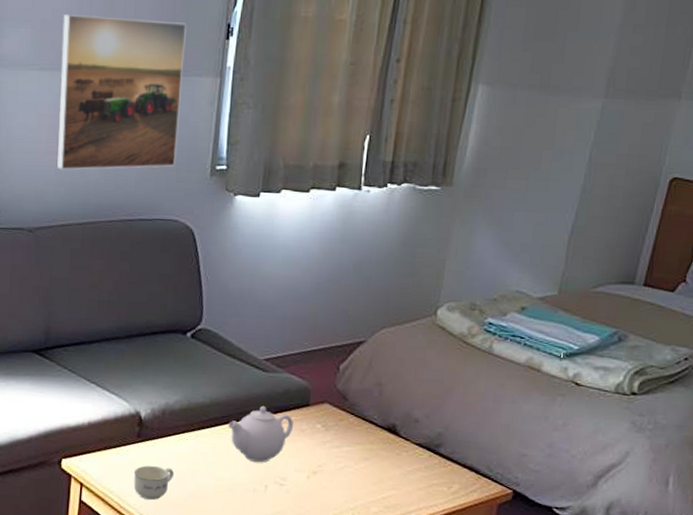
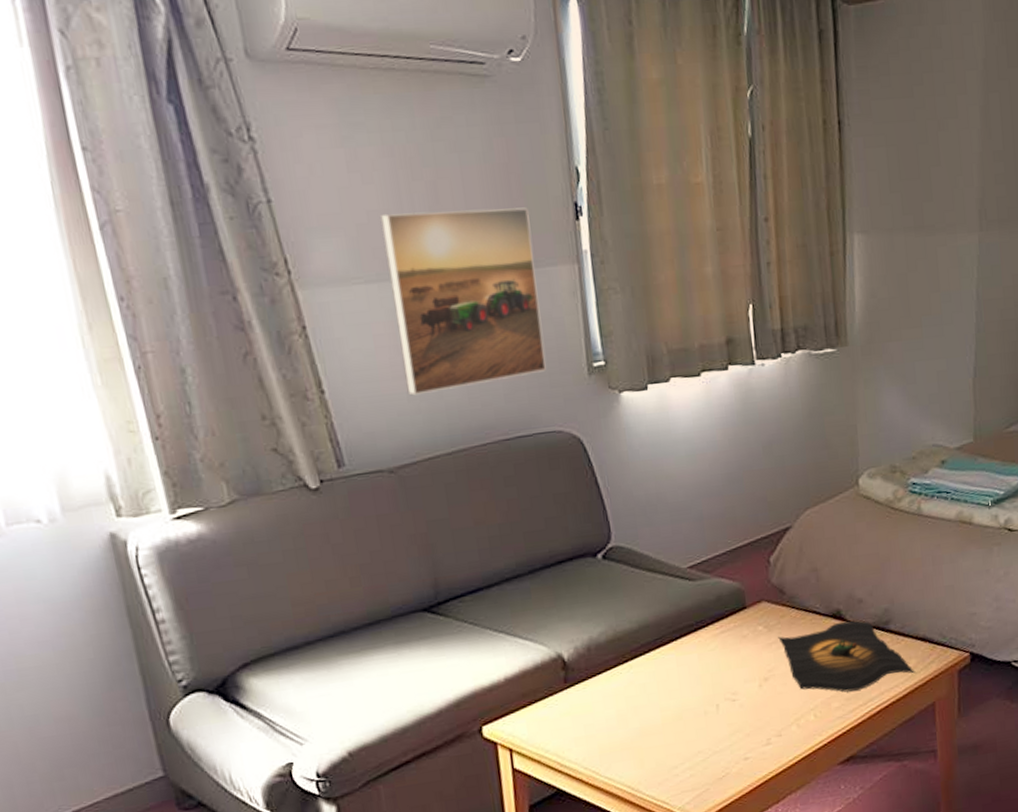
cup: present [134,465,175,500] -> none [569,709,615,751]
teapot: present [228,405,293,463] -> none [663,618,734,682]
tequila: none [333,436,457,502] -> present [778,620,916,693]

